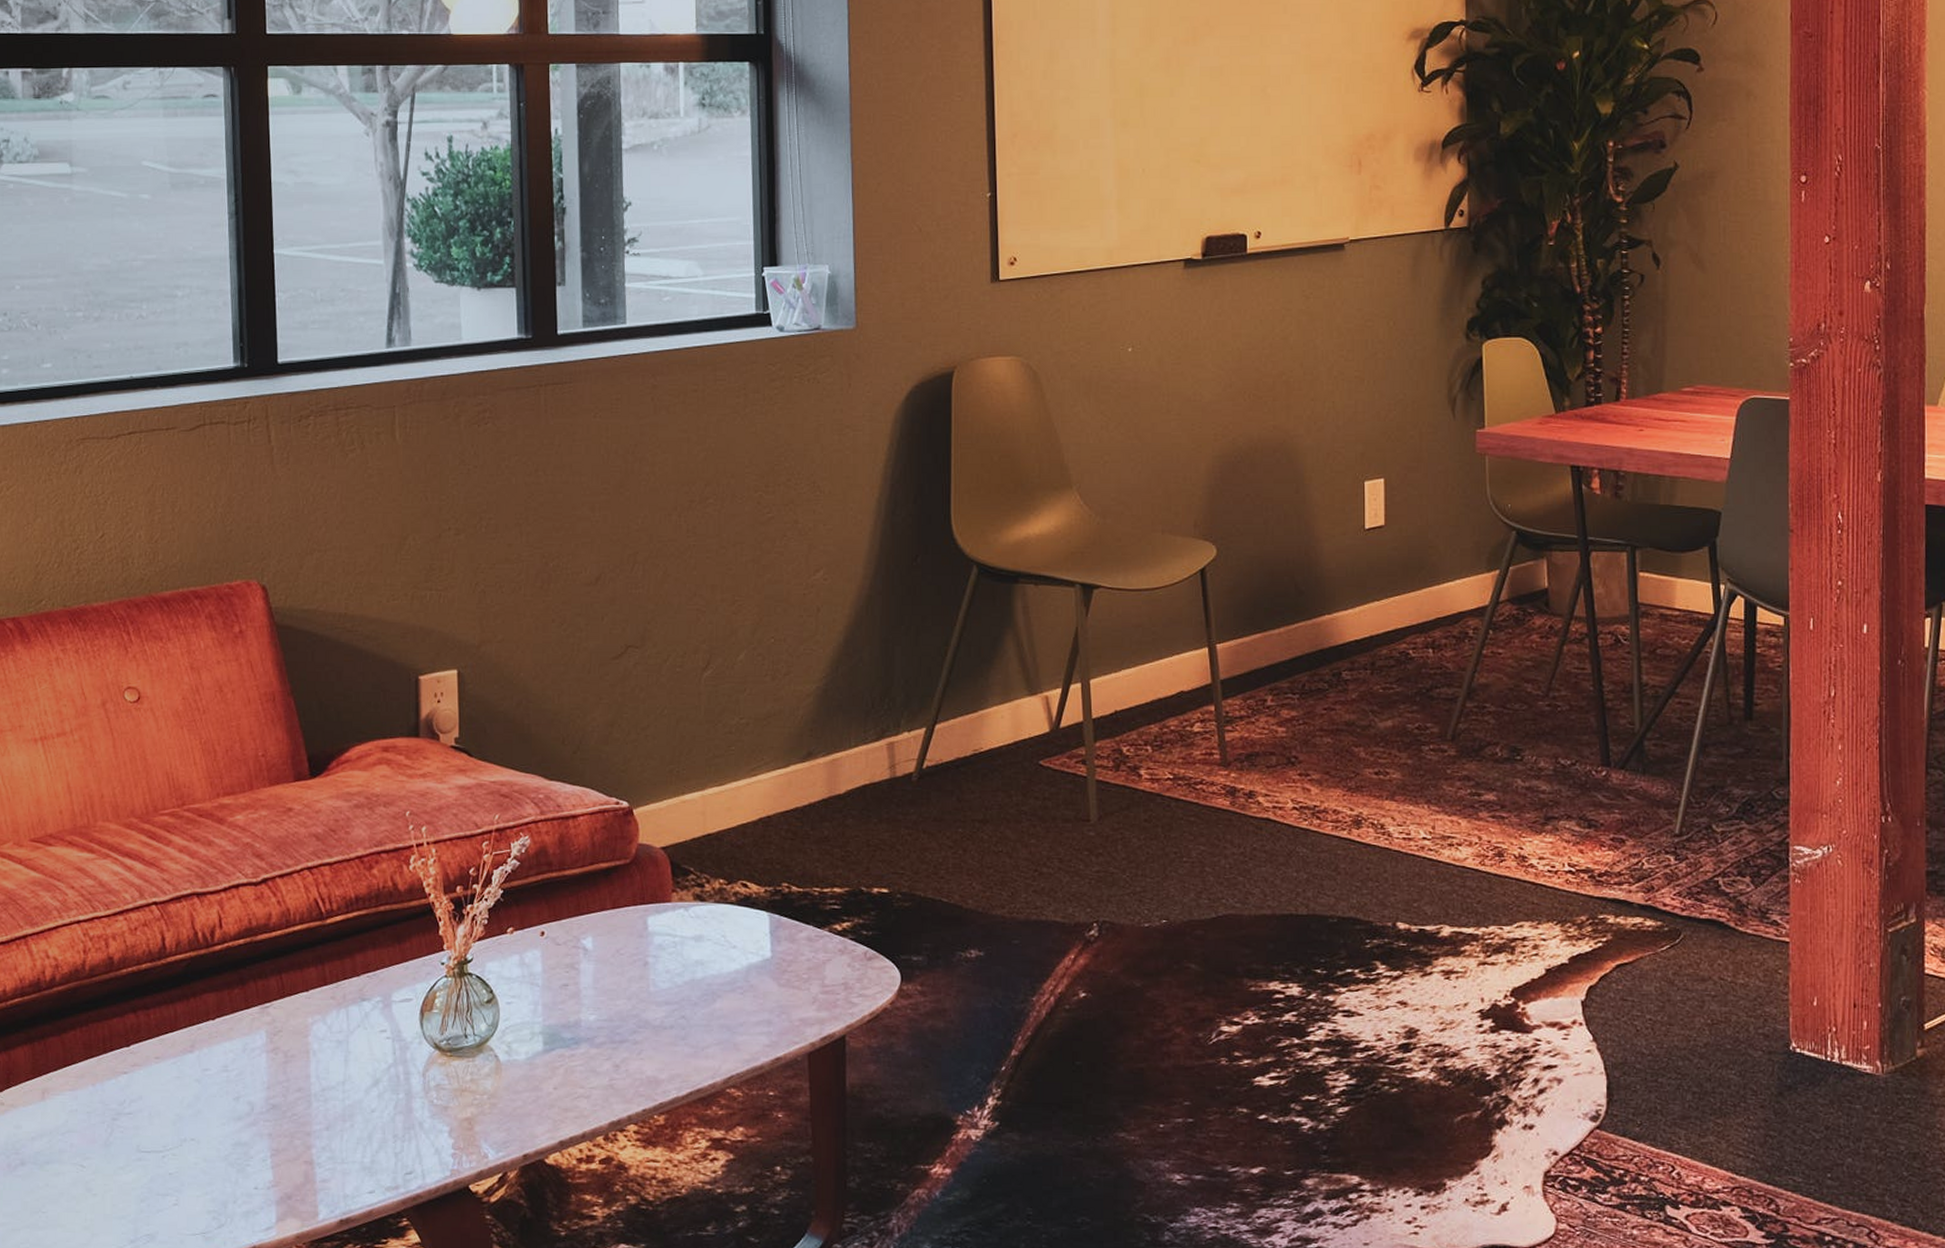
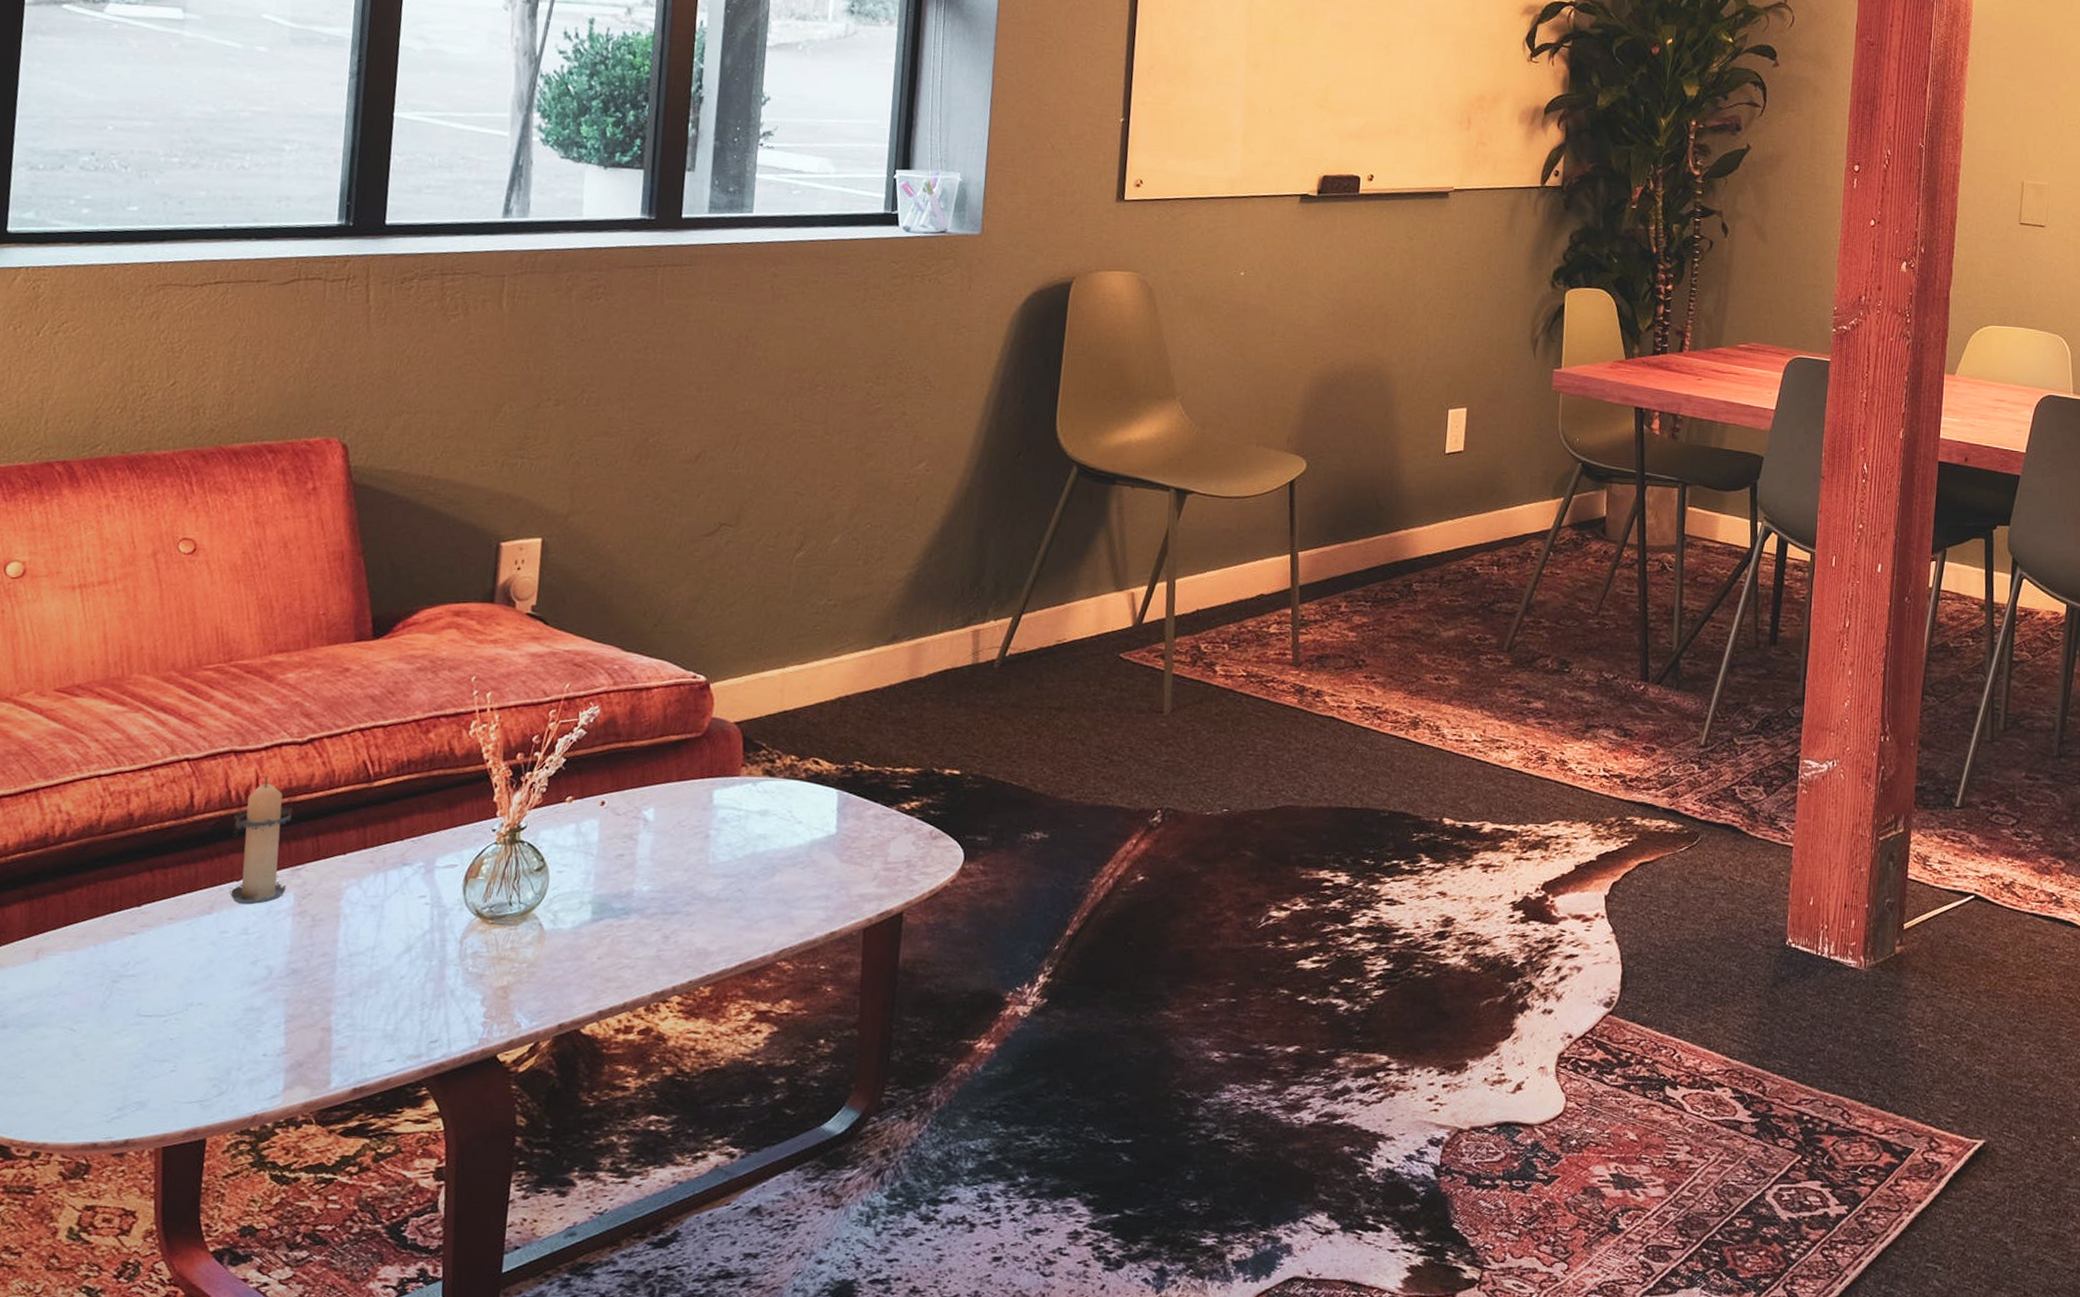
candle: none [202,917,257,1043] -> present [229,776,293,905]

